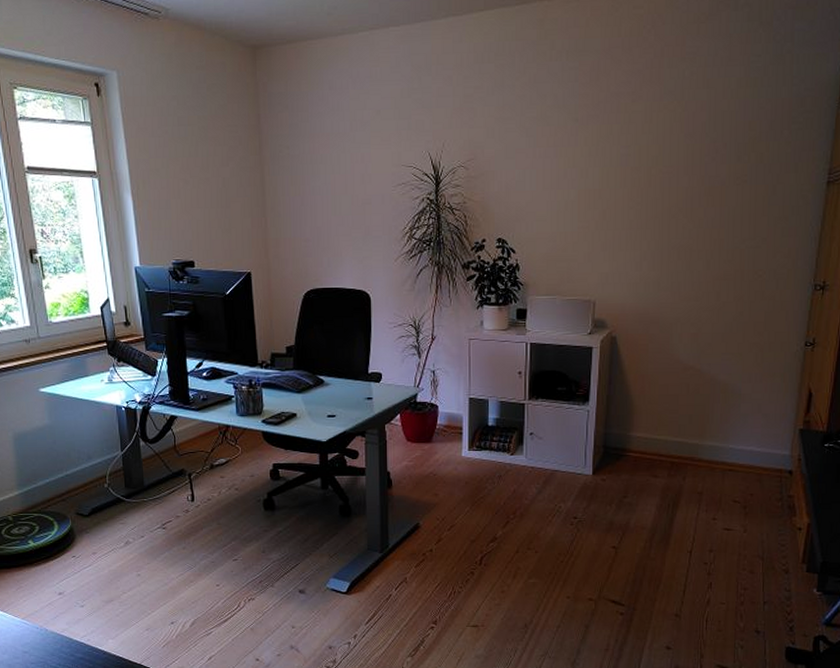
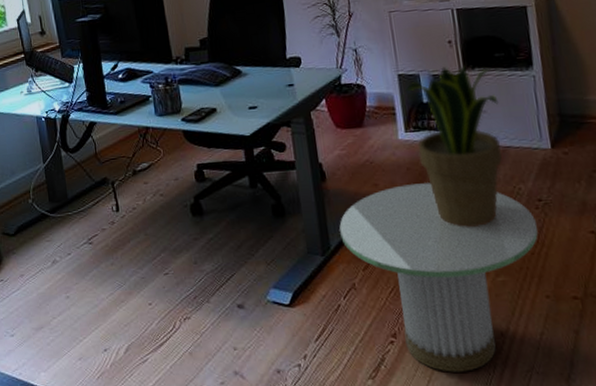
side table: none [399,496,569,654] -> present [339,183,538,372]
potted plant: none [474,395,554,536] -> present [405,66,502,227]

